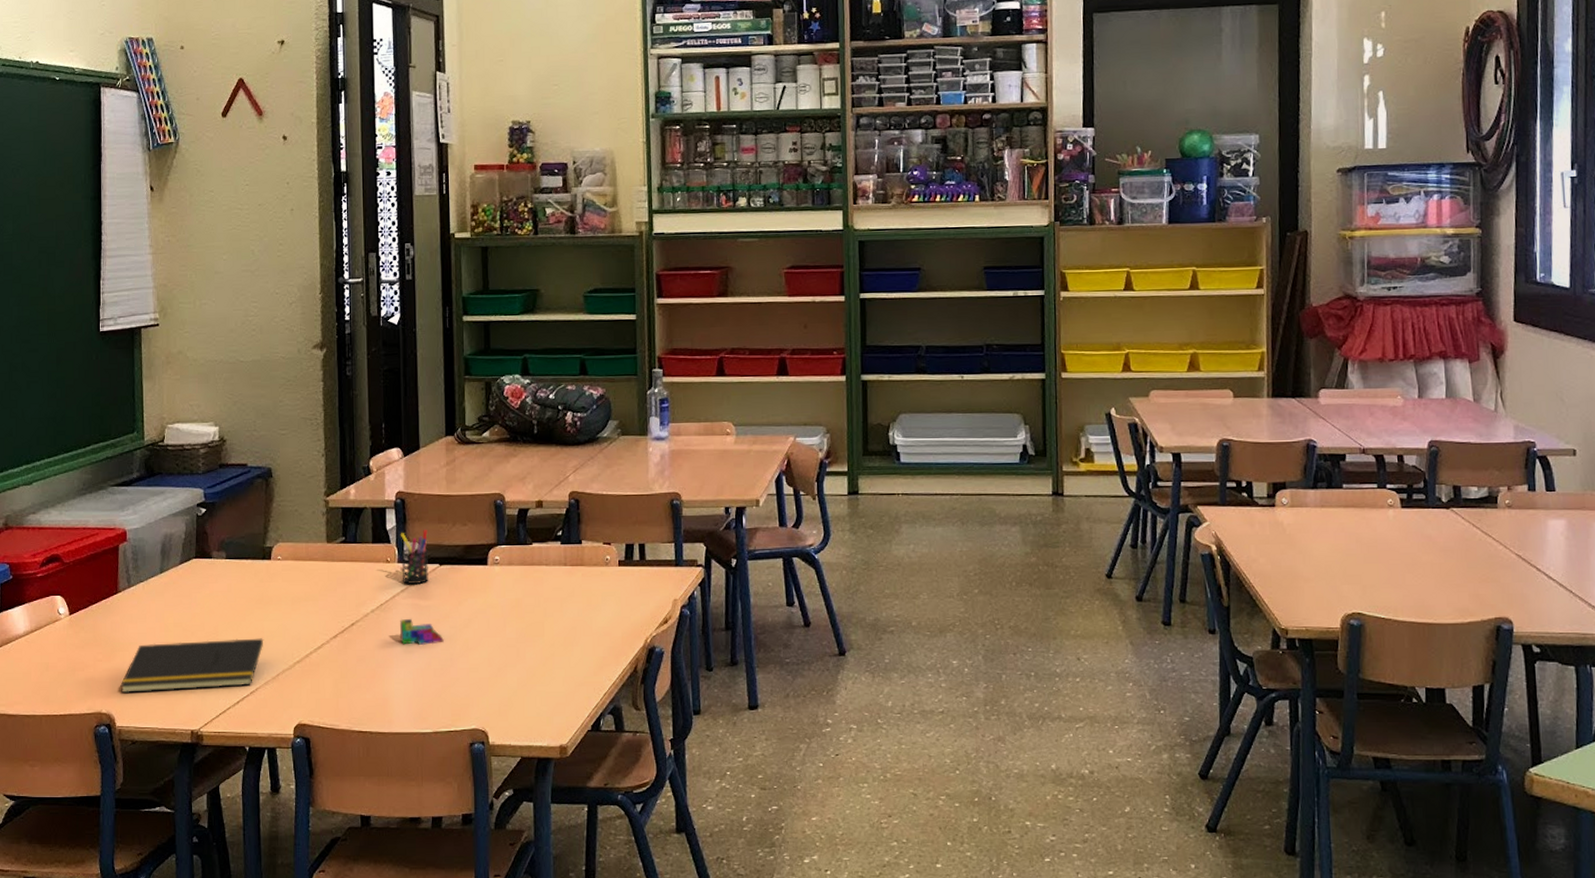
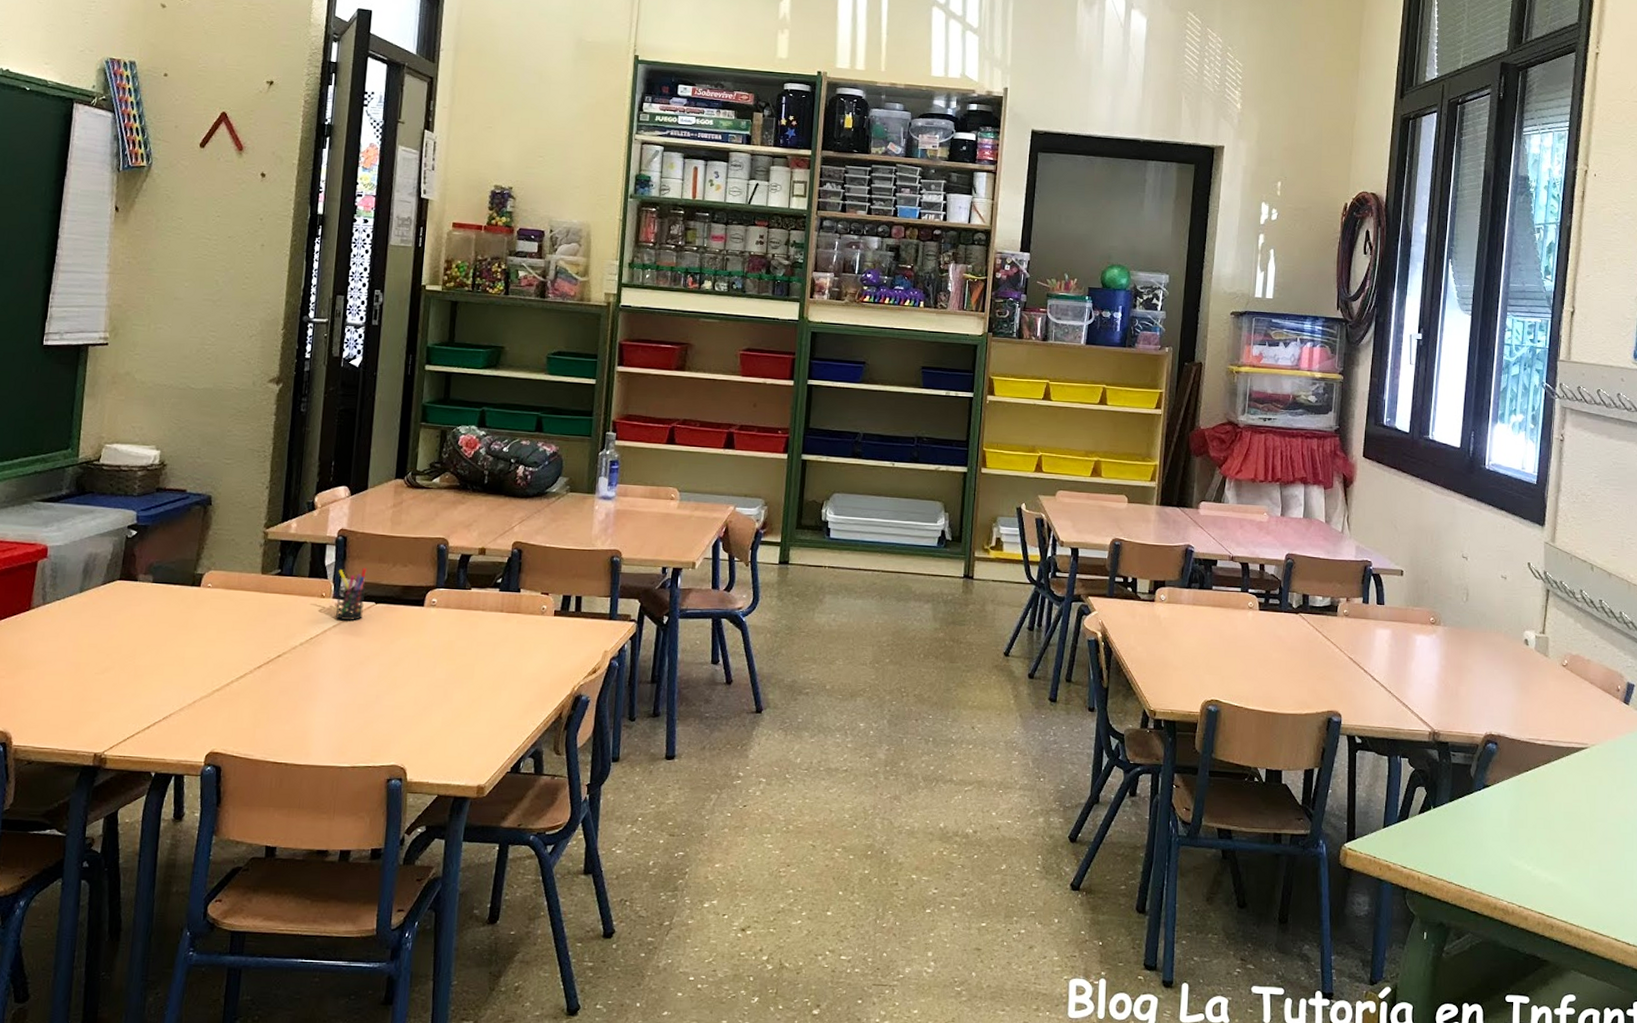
notepad: present [120,638,264,694] -> none [22,663,184,713]
toy blocks: present [399,618,444,645] -> none [326,653,372,681]

